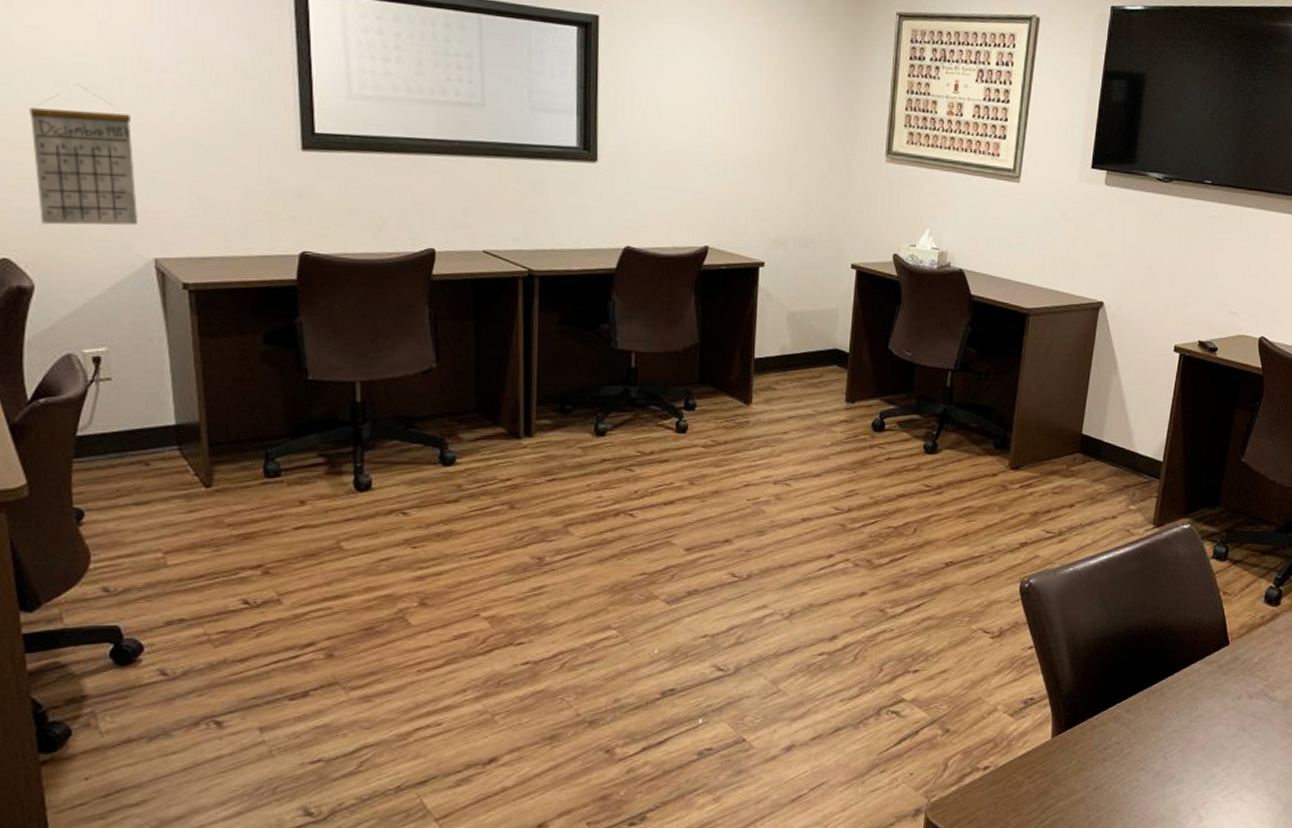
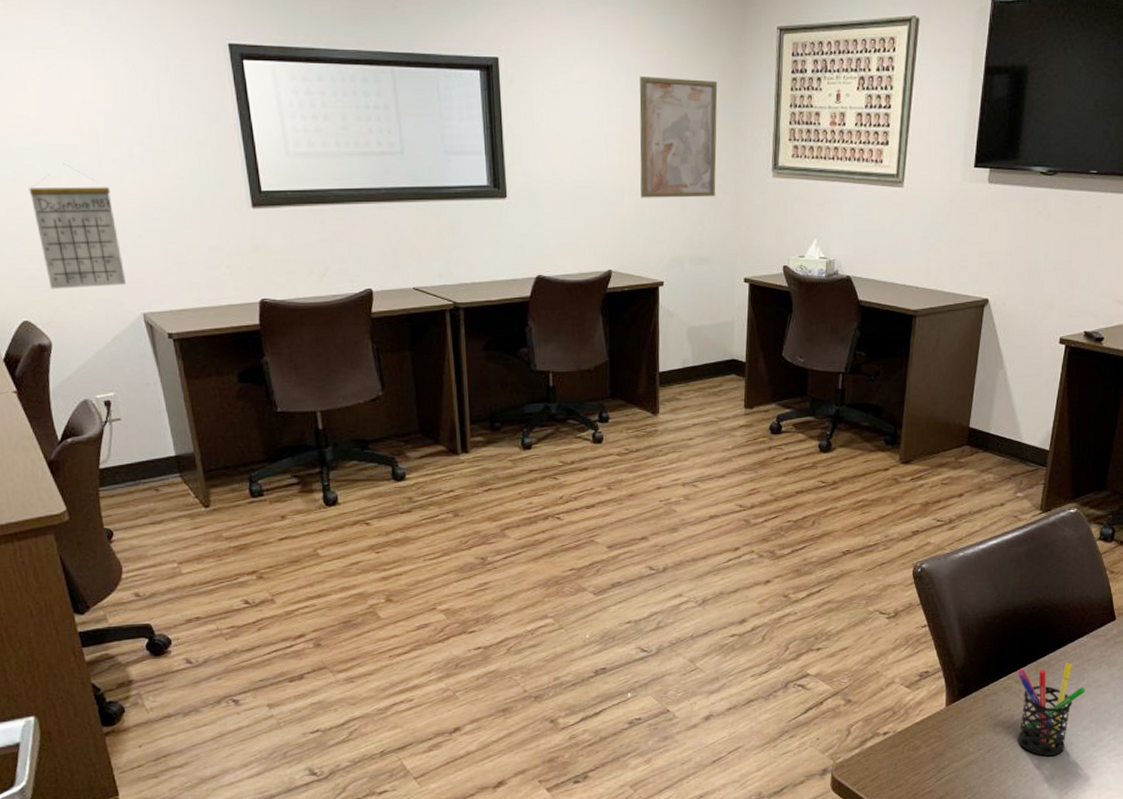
wall art: none [745,49,832,178] -> present [639,77,718,198]
pen holder: none [1127,691,1198,794] -> present [1017,663,1086,756]

